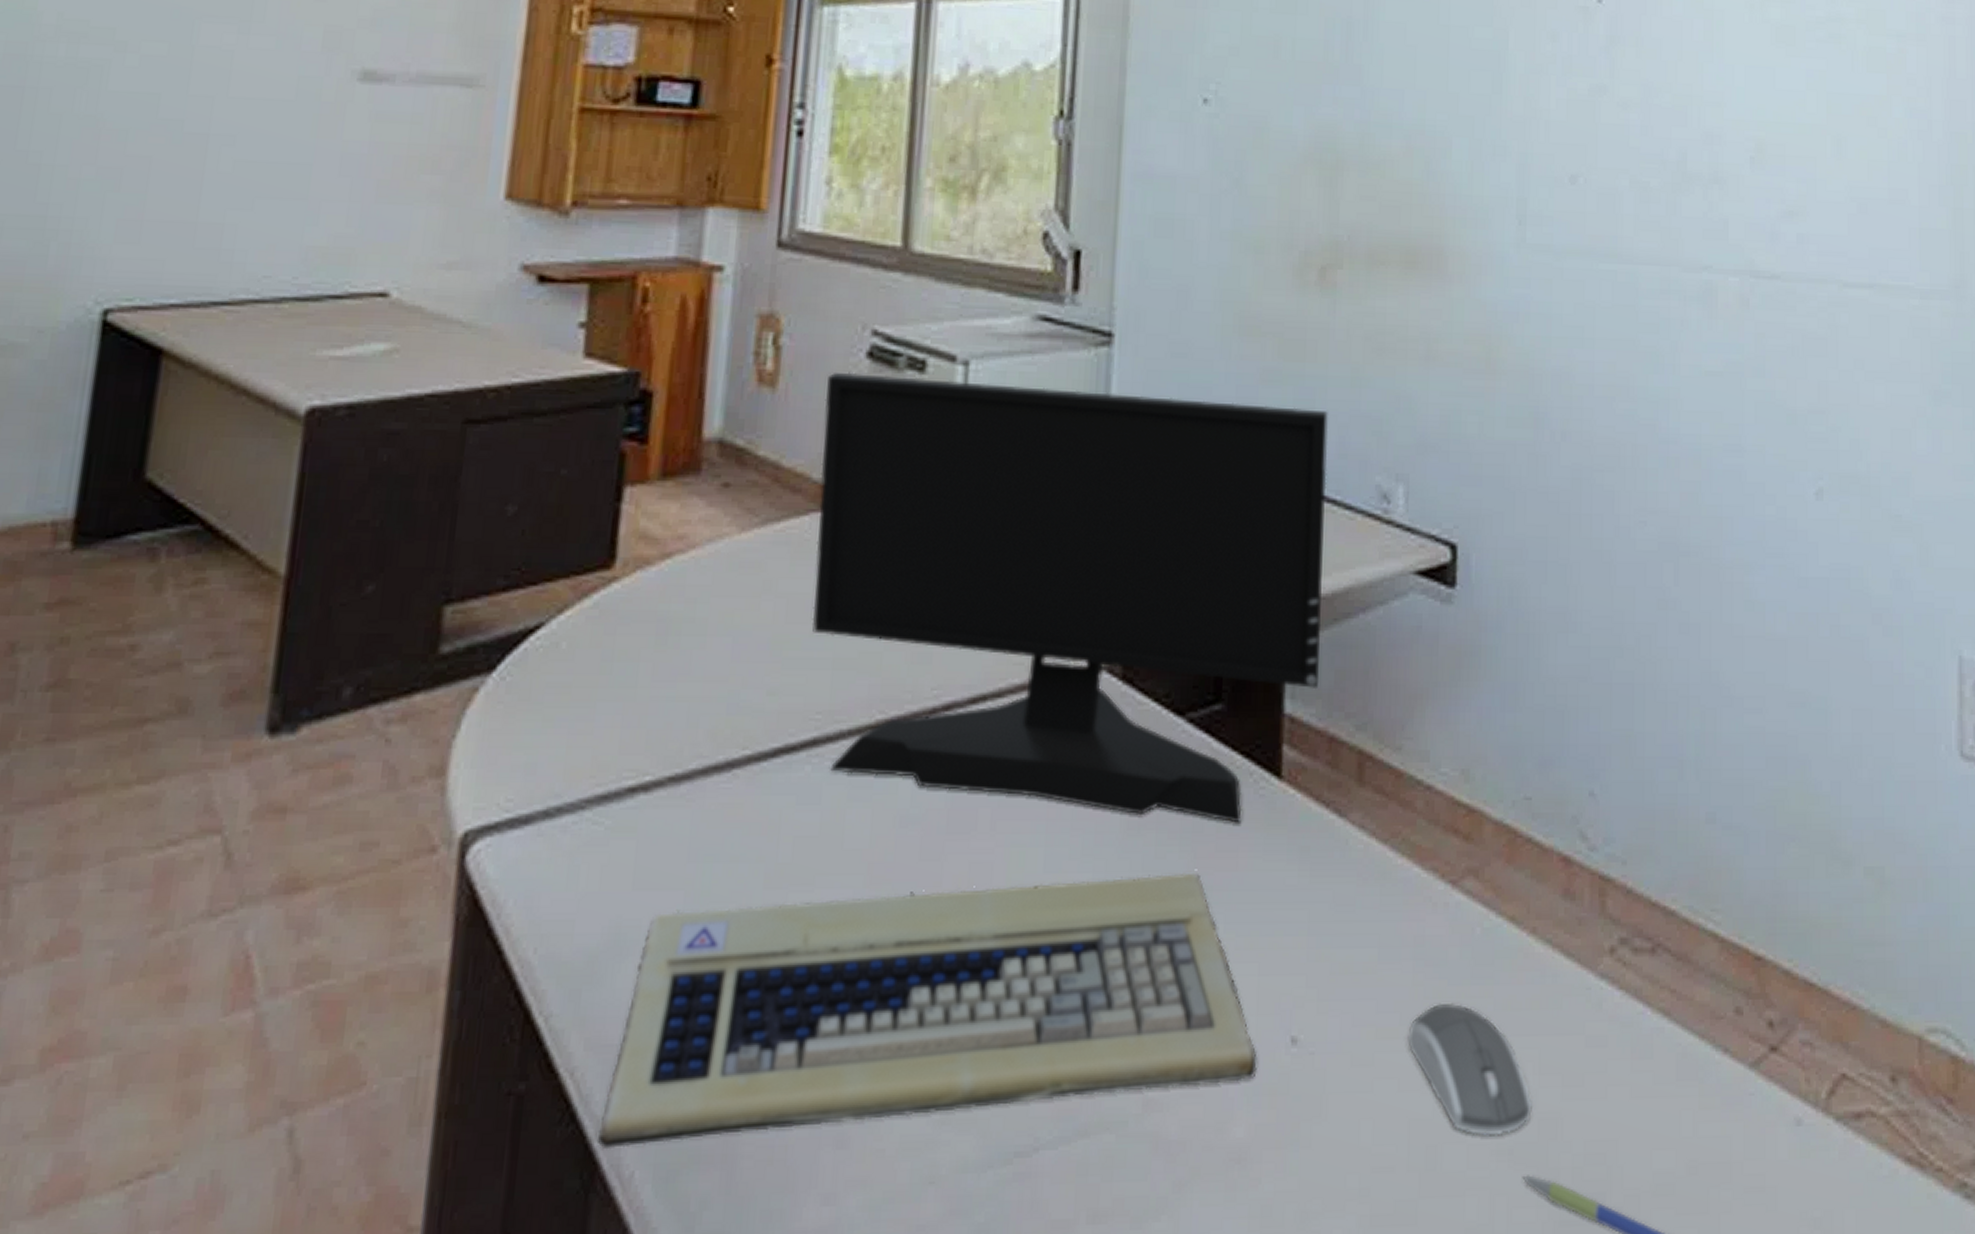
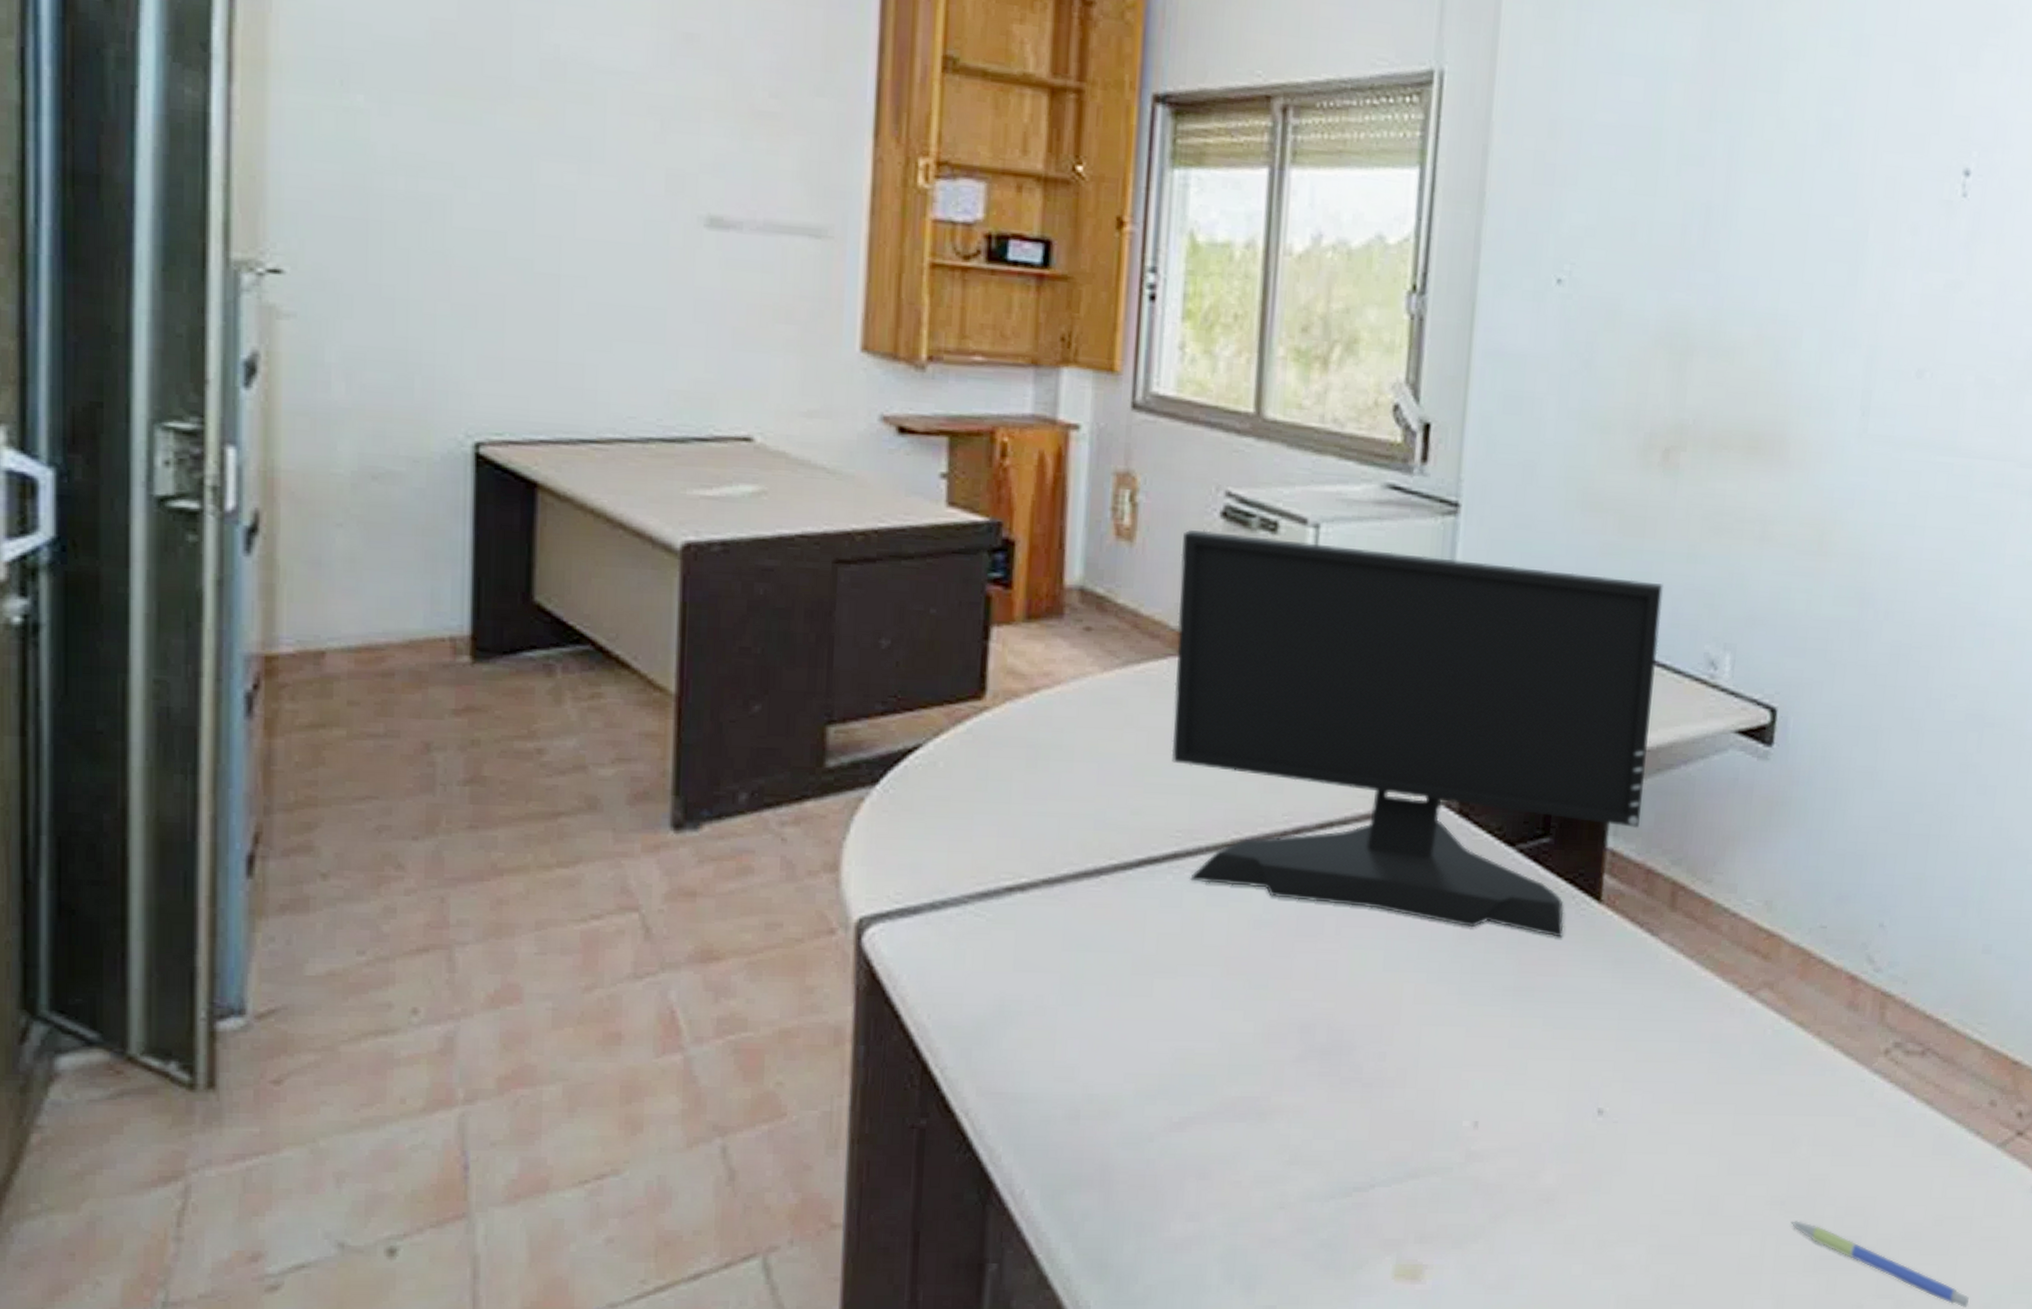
computer keyboard: present [596,872,1257,1150] -> none [991,976,1568,1173]
computer mouse: present [1408,1002,1533,1136] -> none [1700,1087,1806,1191]

